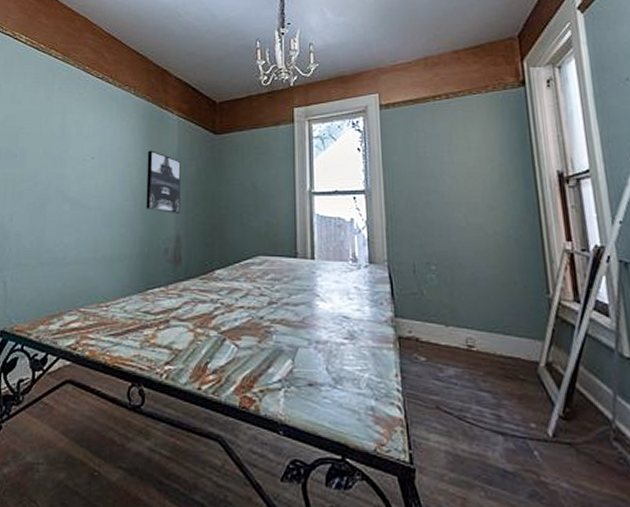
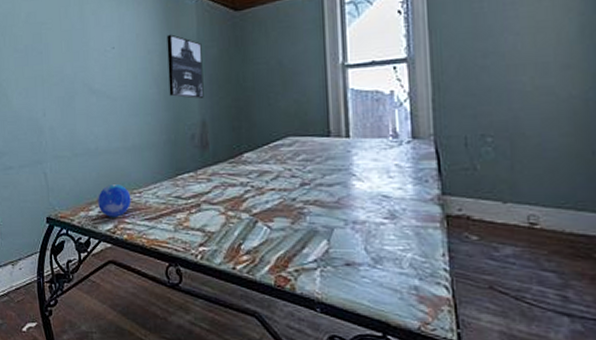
decorative orb: none [60,297,97,332] -> present [98,184,131,217]

